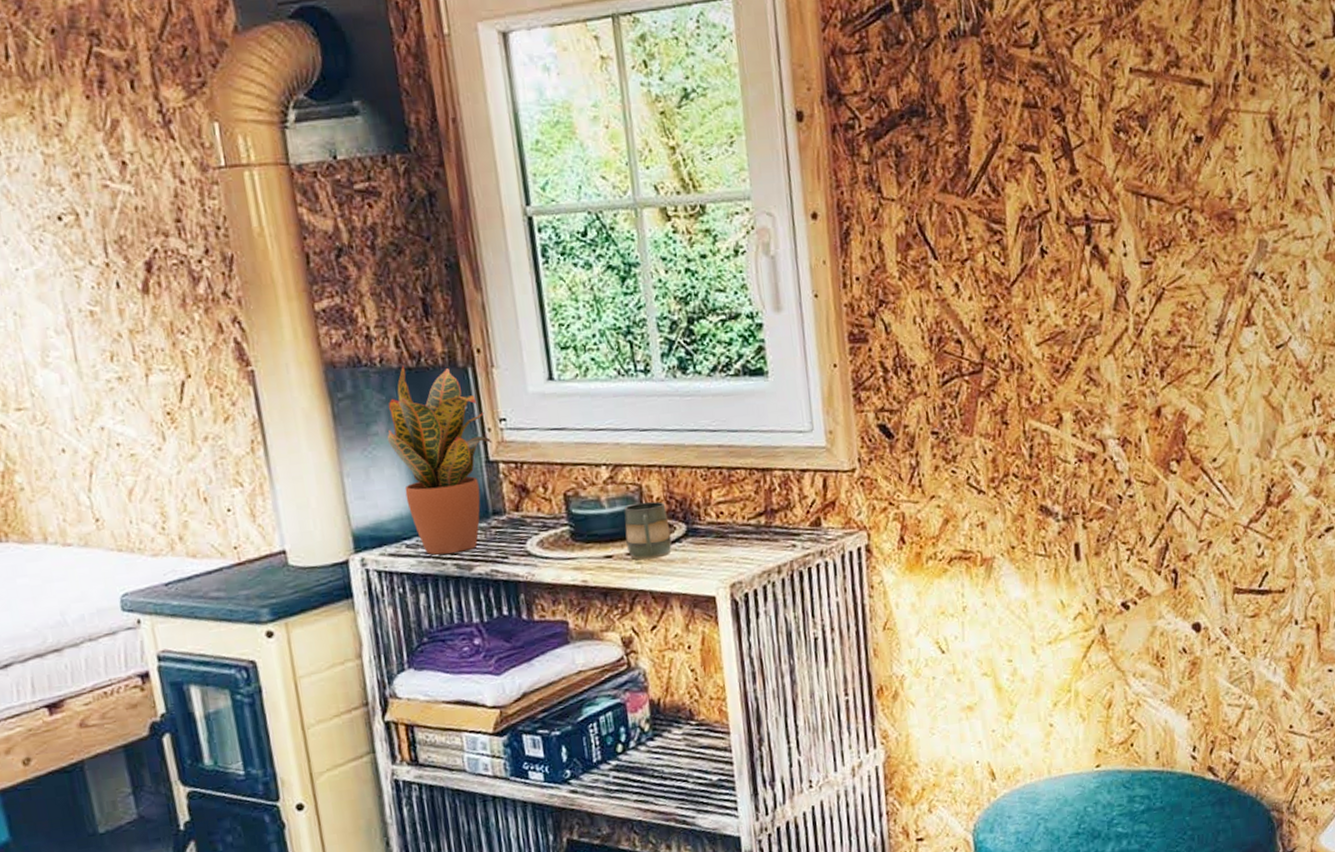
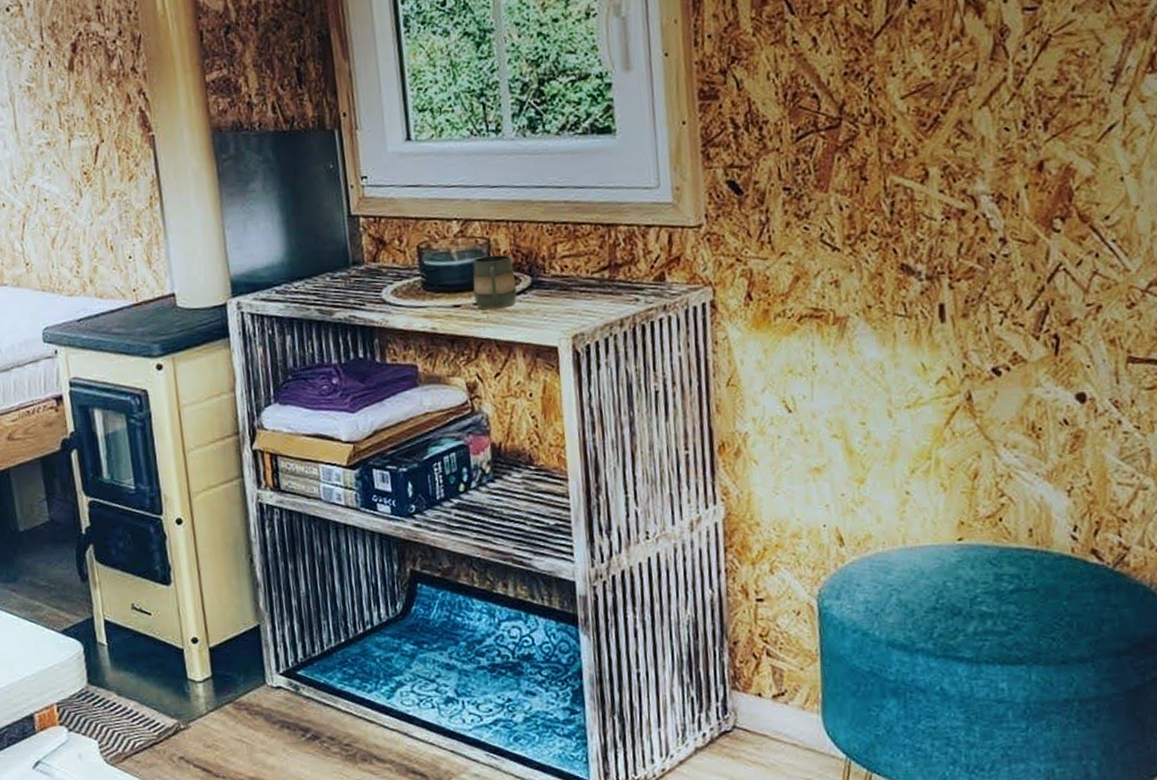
potted plant: present [387,364,493,555] -> none [262,128,355,301]

